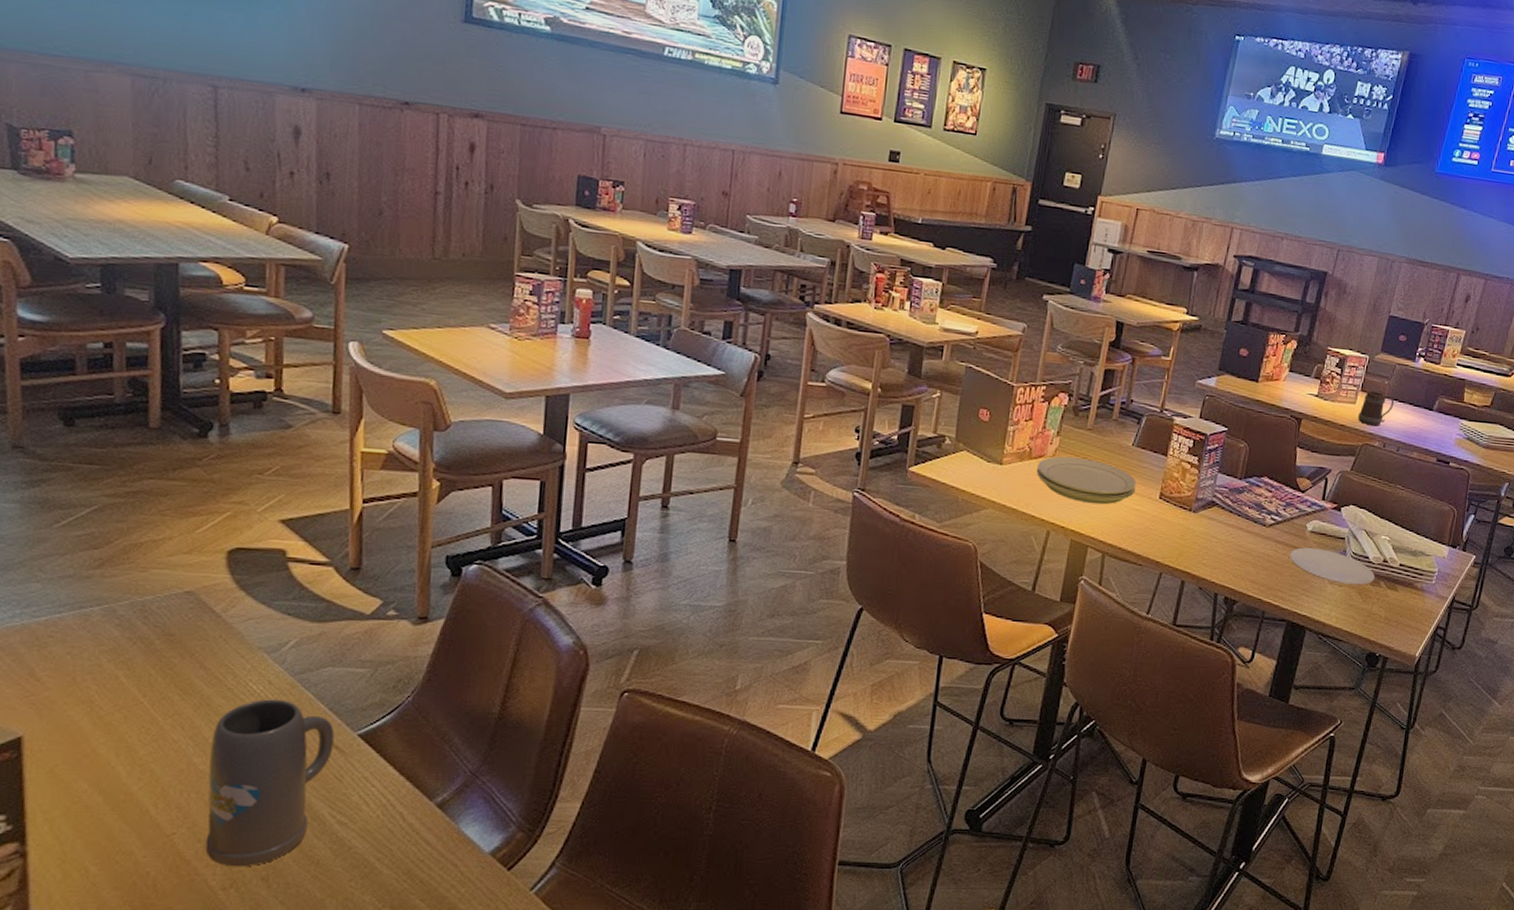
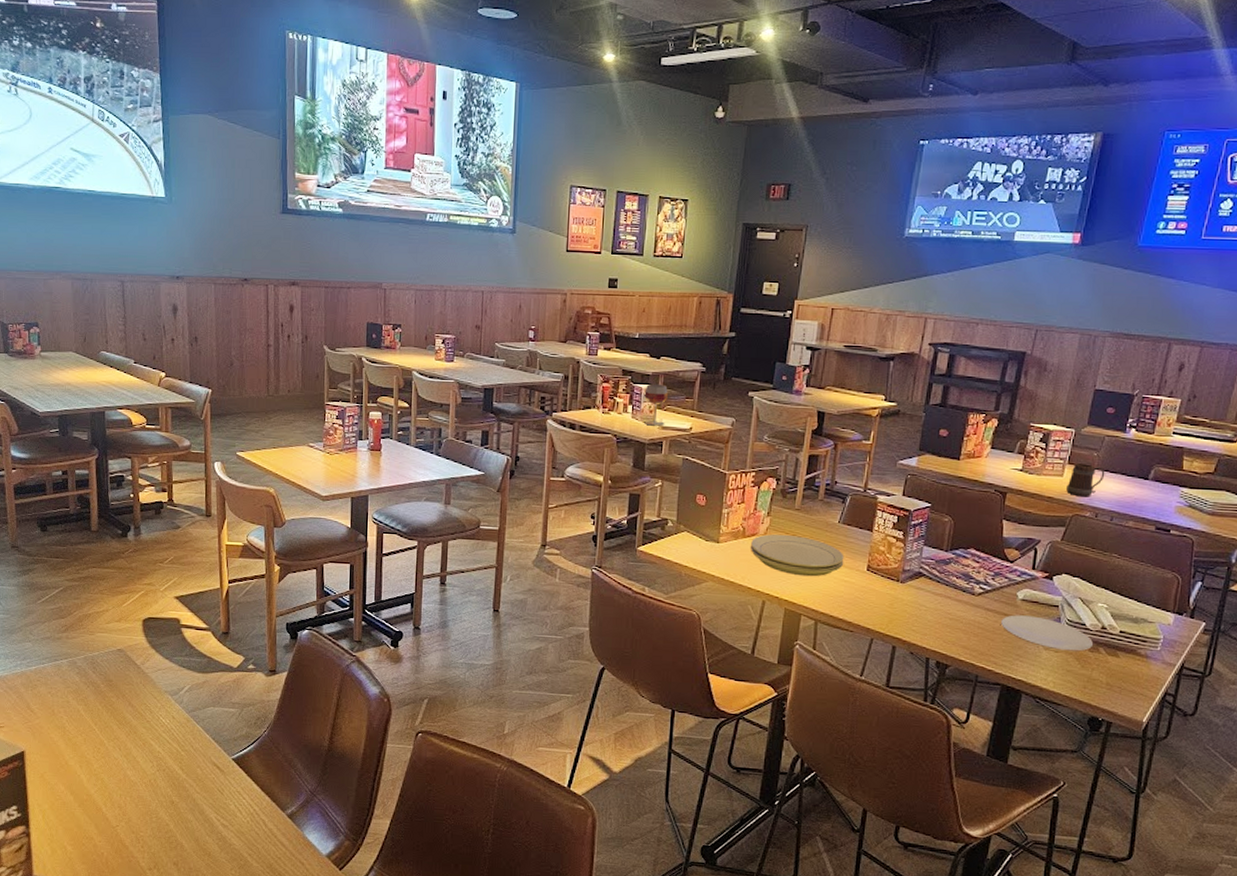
beer mug: present [205,699,335,867] -> none [137,729,217,854]
wineglass: none [923,277,953,328] -> present [644,383,668,426]

